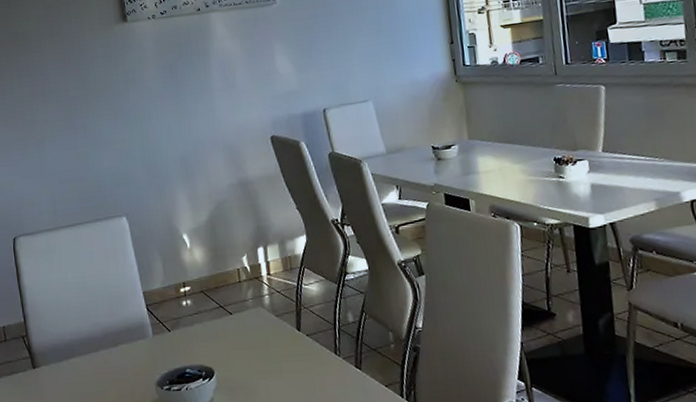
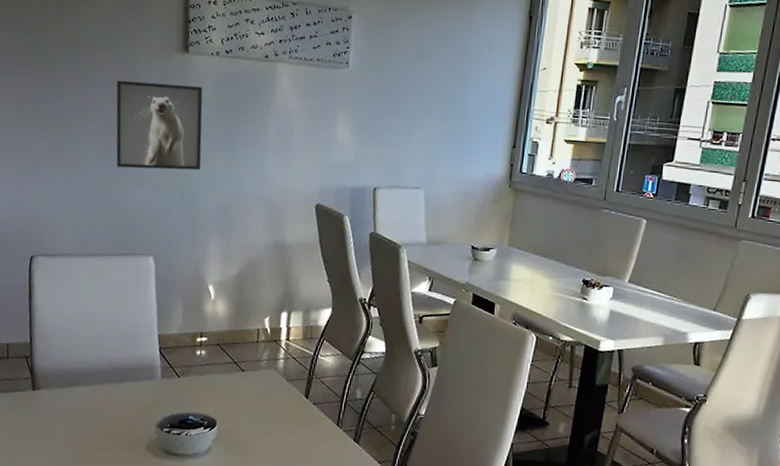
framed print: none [67,49,157,139] -> present [116,80,203,171]

